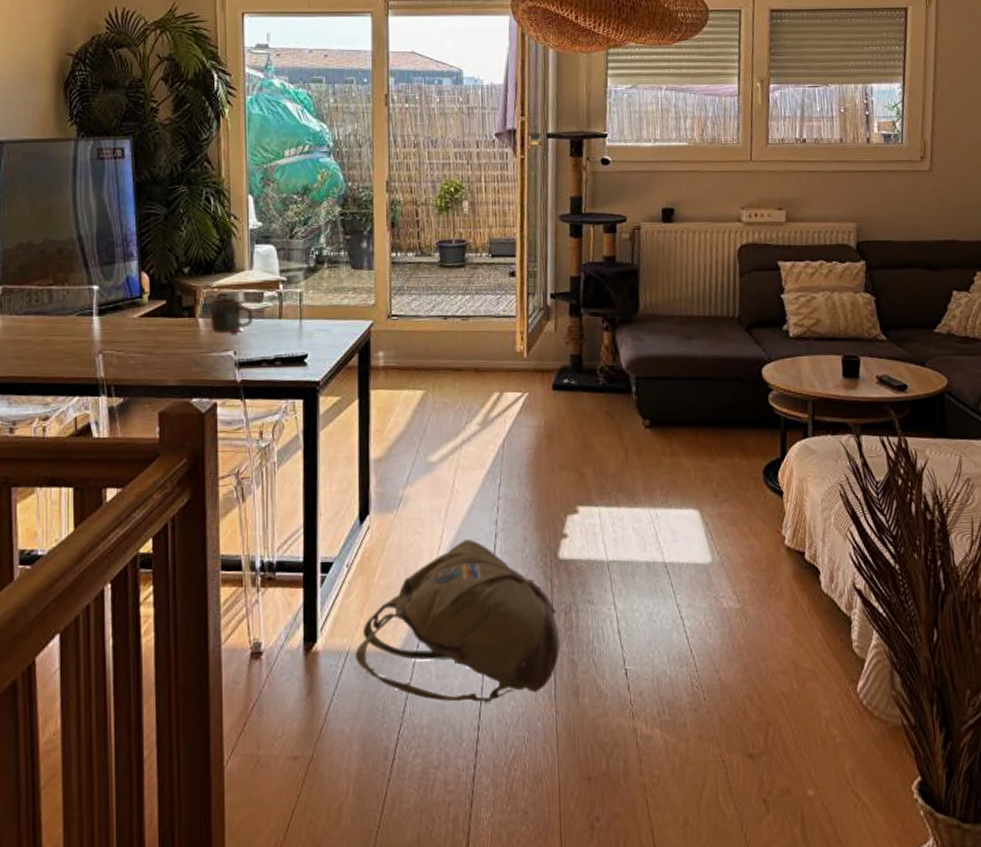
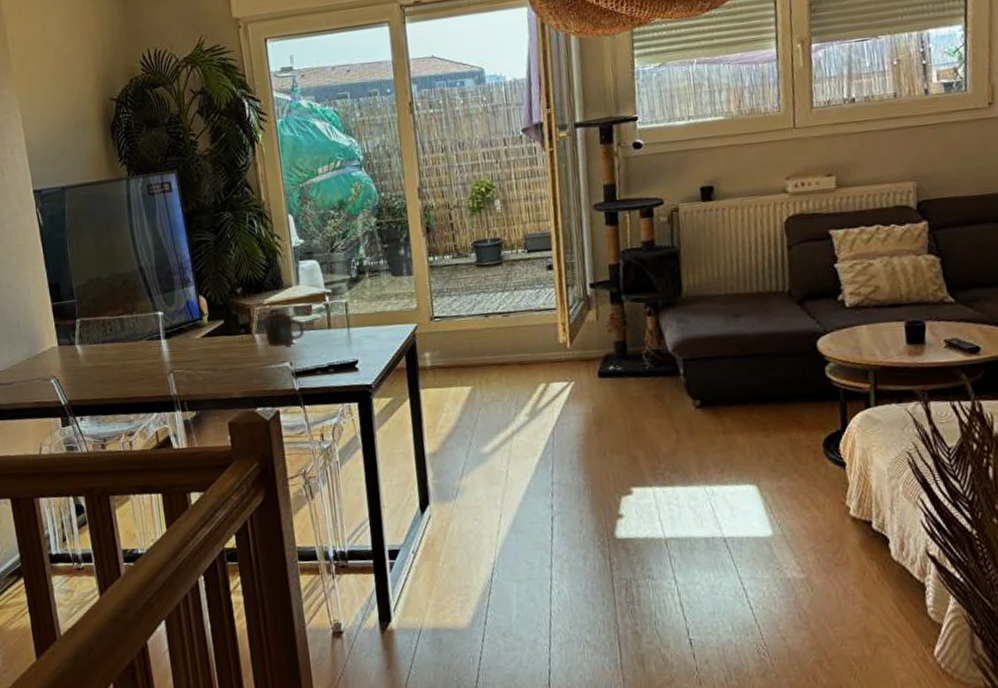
backpack: present [355,539,561,703] -> none [427,523,623,673]

